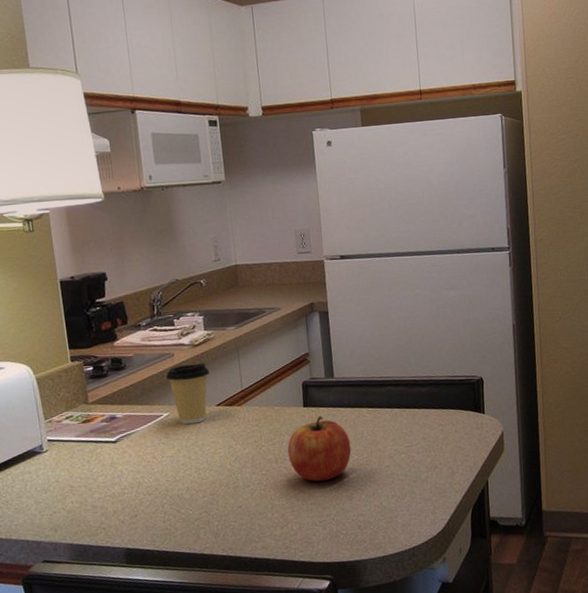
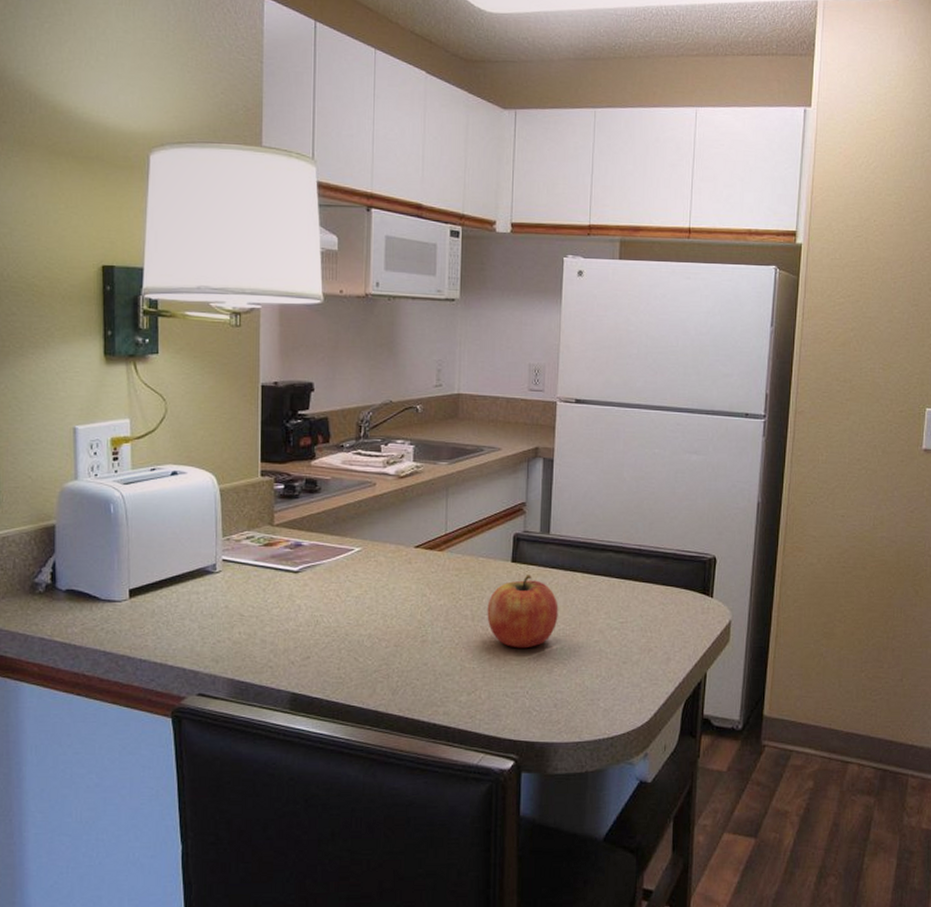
coffee cup: present [166,363,210,425] -> none [364,497,413,564]

